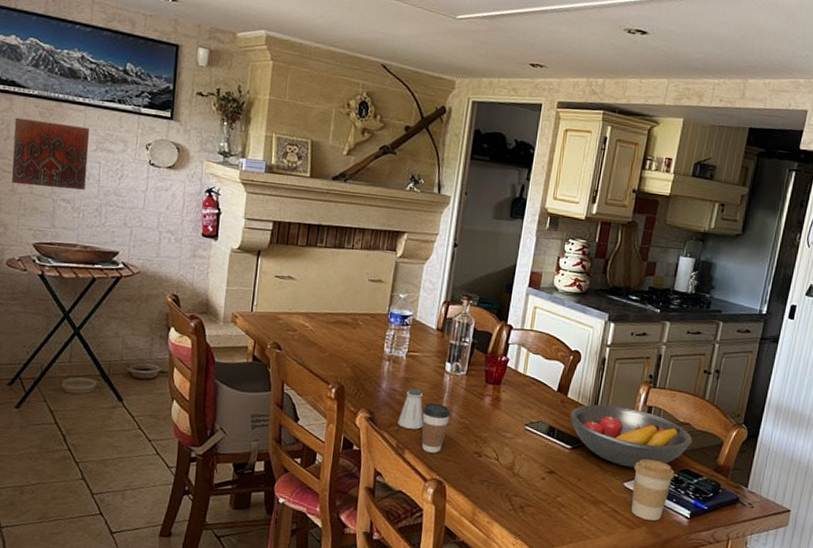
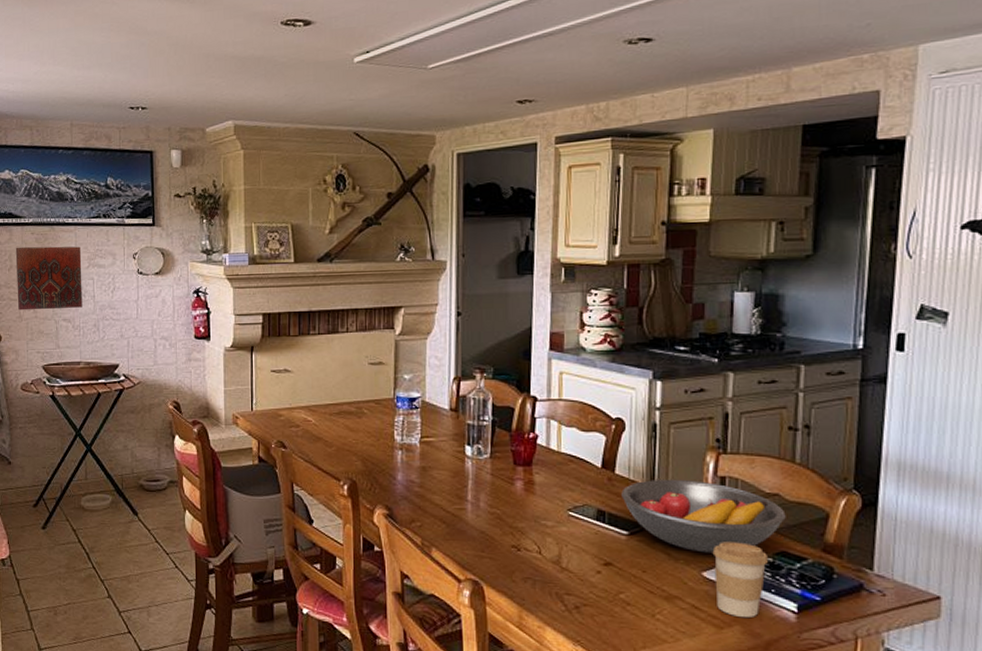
saltshaker: present [398,388,424,430] -> none [420,478,449,524]
coffee cup: present [421,402,450,453] -> none [445,492,478,550]

